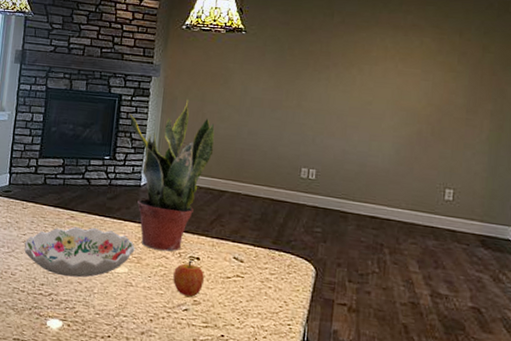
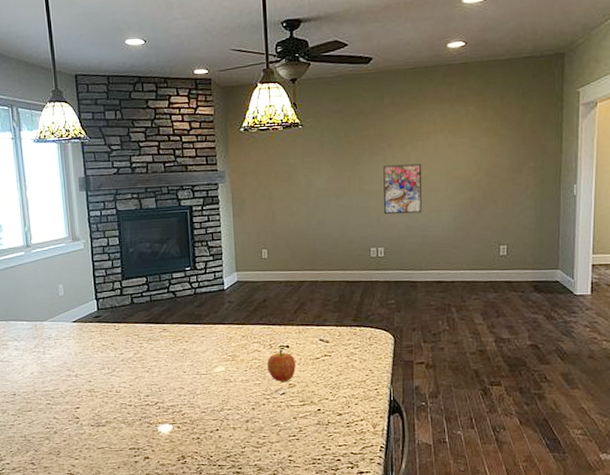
decorative bowl: present [24,227,135,278] -> none [123,335,228,385]
potted plant: present [129,97,215,252] -> none [203,198,288,346]
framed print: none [320,84,367,140] -> present [383,163,422,215]

